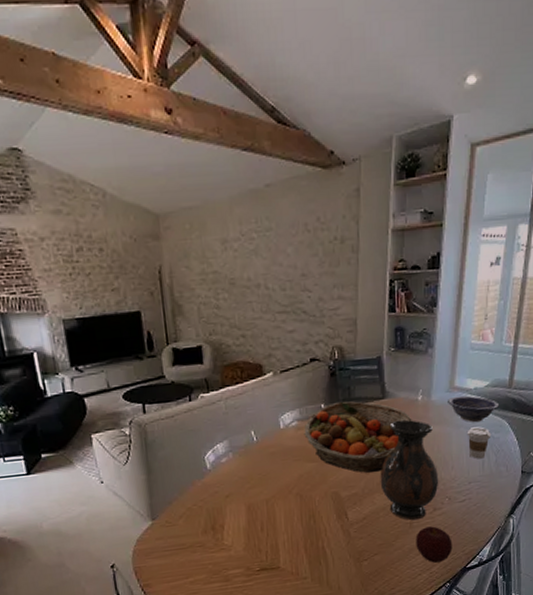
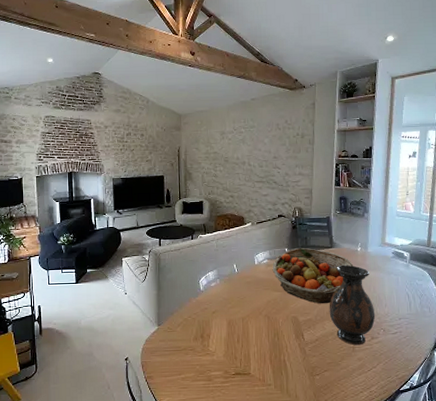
apple: present [415,526,453,563] -> none [357,352,388,383]
decorative bowl: present [448,395,500,423] -> none [380,250,421,271]
coffee cup: present [467,427,492,459] -> none [396,275,416,300]

